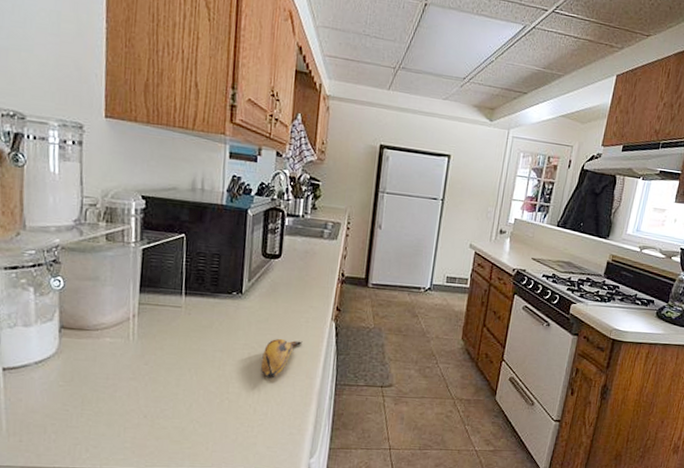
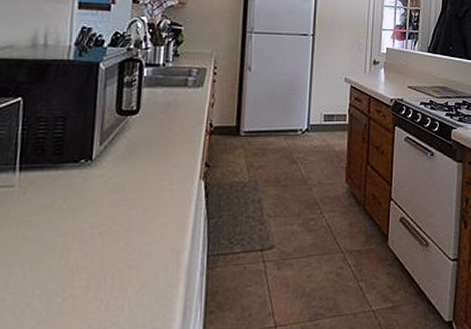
banana: present [261,338,303,379] -> none [115,208,166,261]

